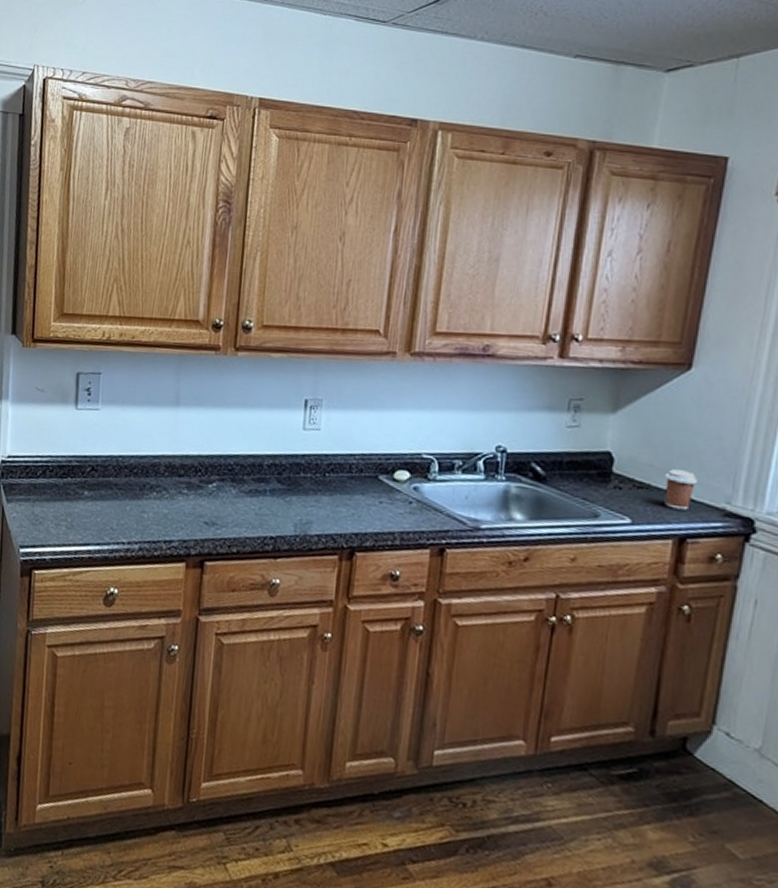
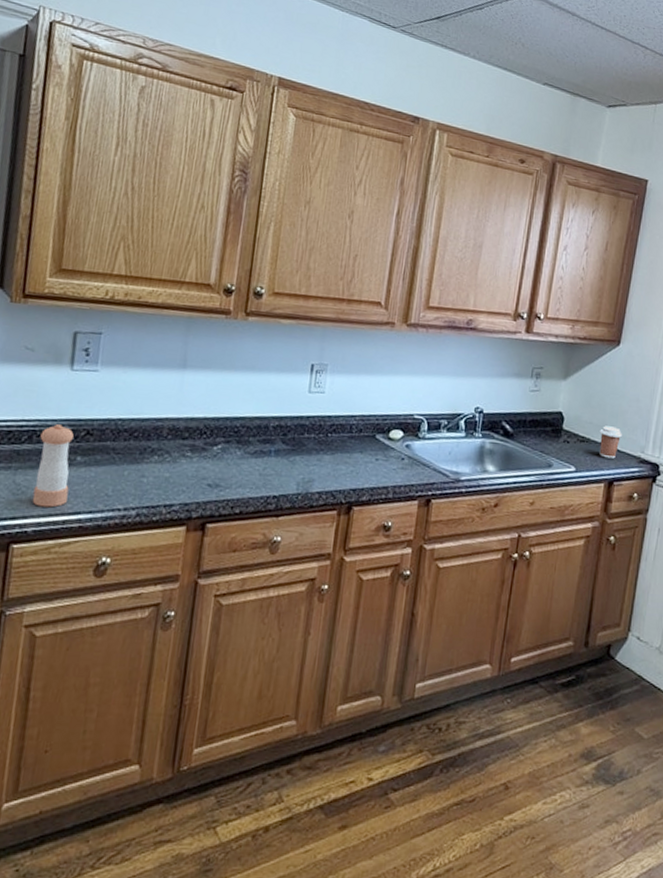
pepper shaker: none [48,460,81,538] -> present [32,424,74,508]

